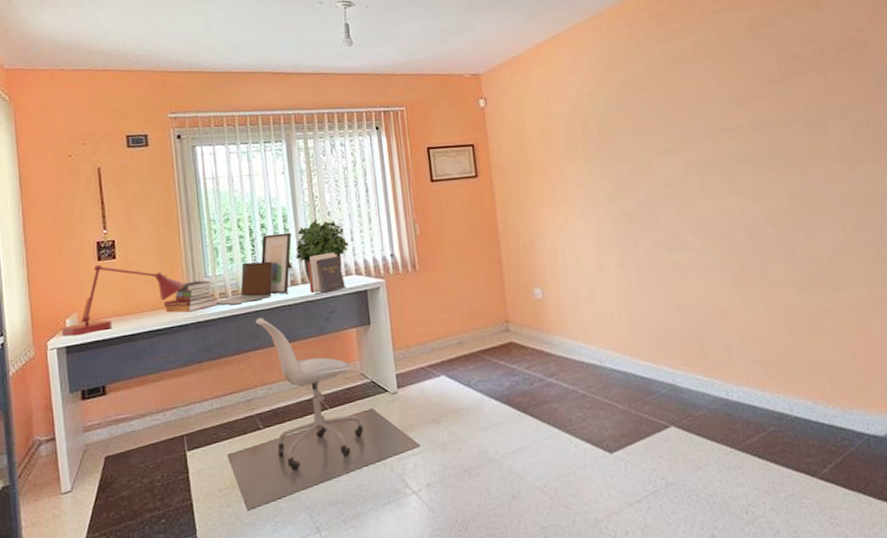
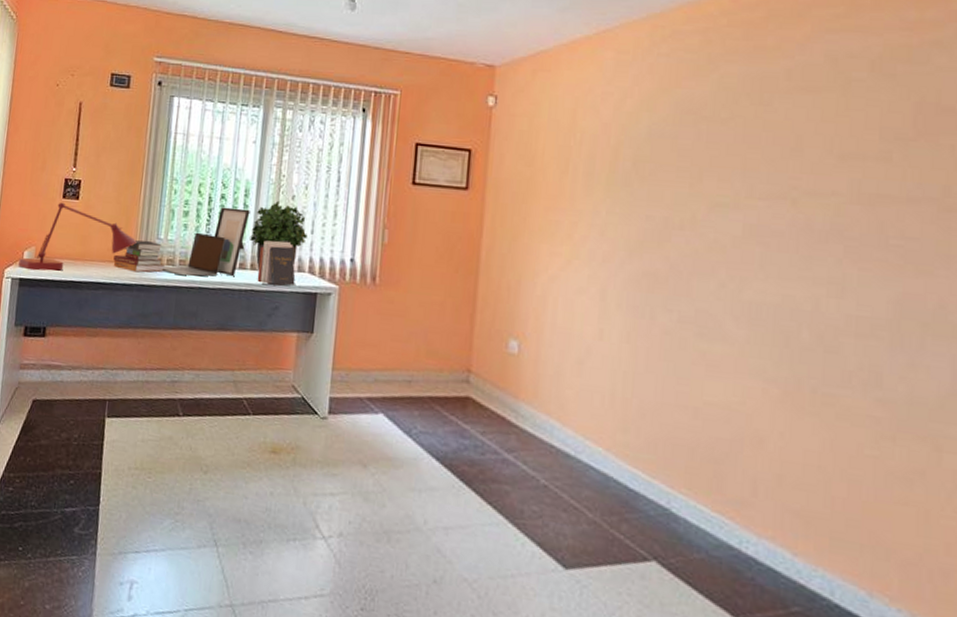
office chair: present [228,317,421,511] -> none [143,295,341,500]

